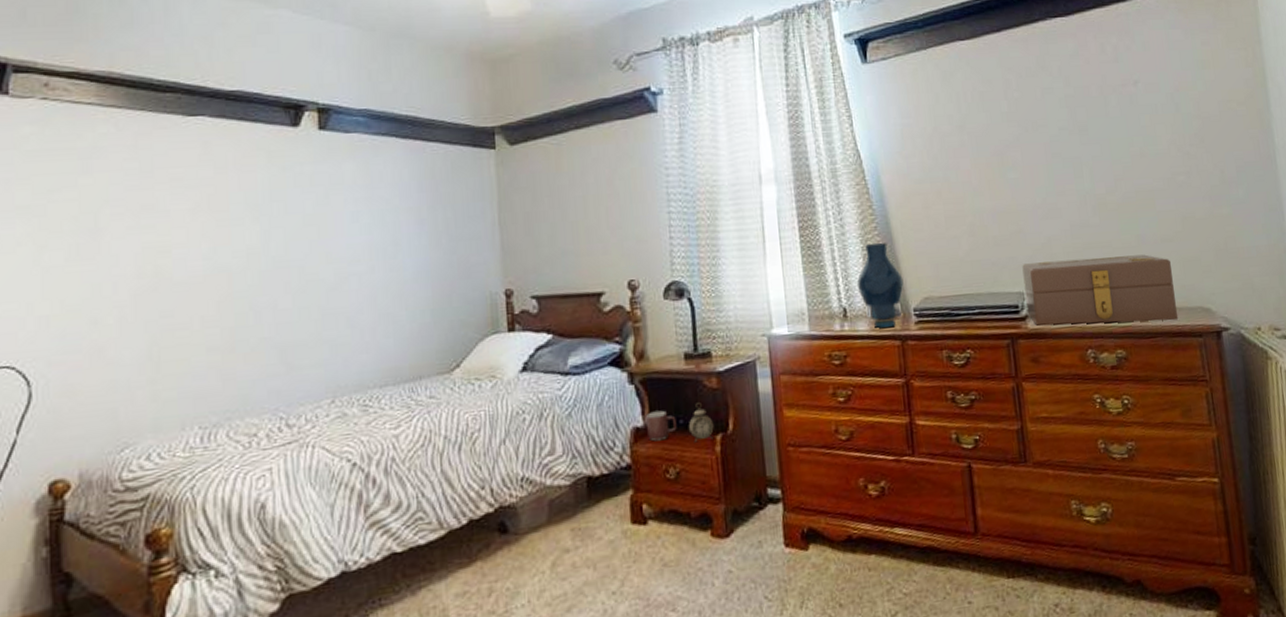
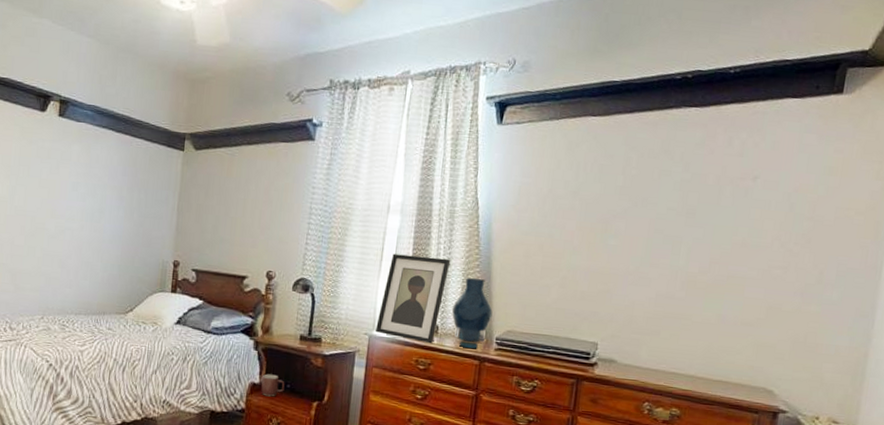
alarm clock: present [688,402,714,443] -> none [292,375,313,406]
picture frame: none [773,226,845,332] -> present [375,253,451,344]
jewelry box: present [1022,254,1178,327] -> none [597,319,746,395]

